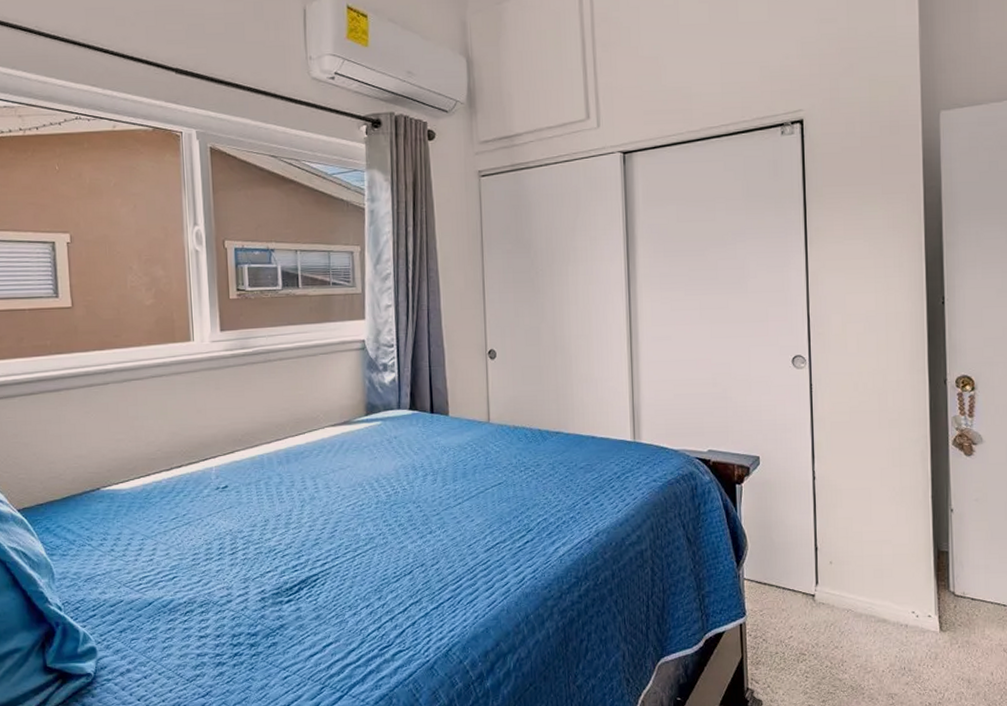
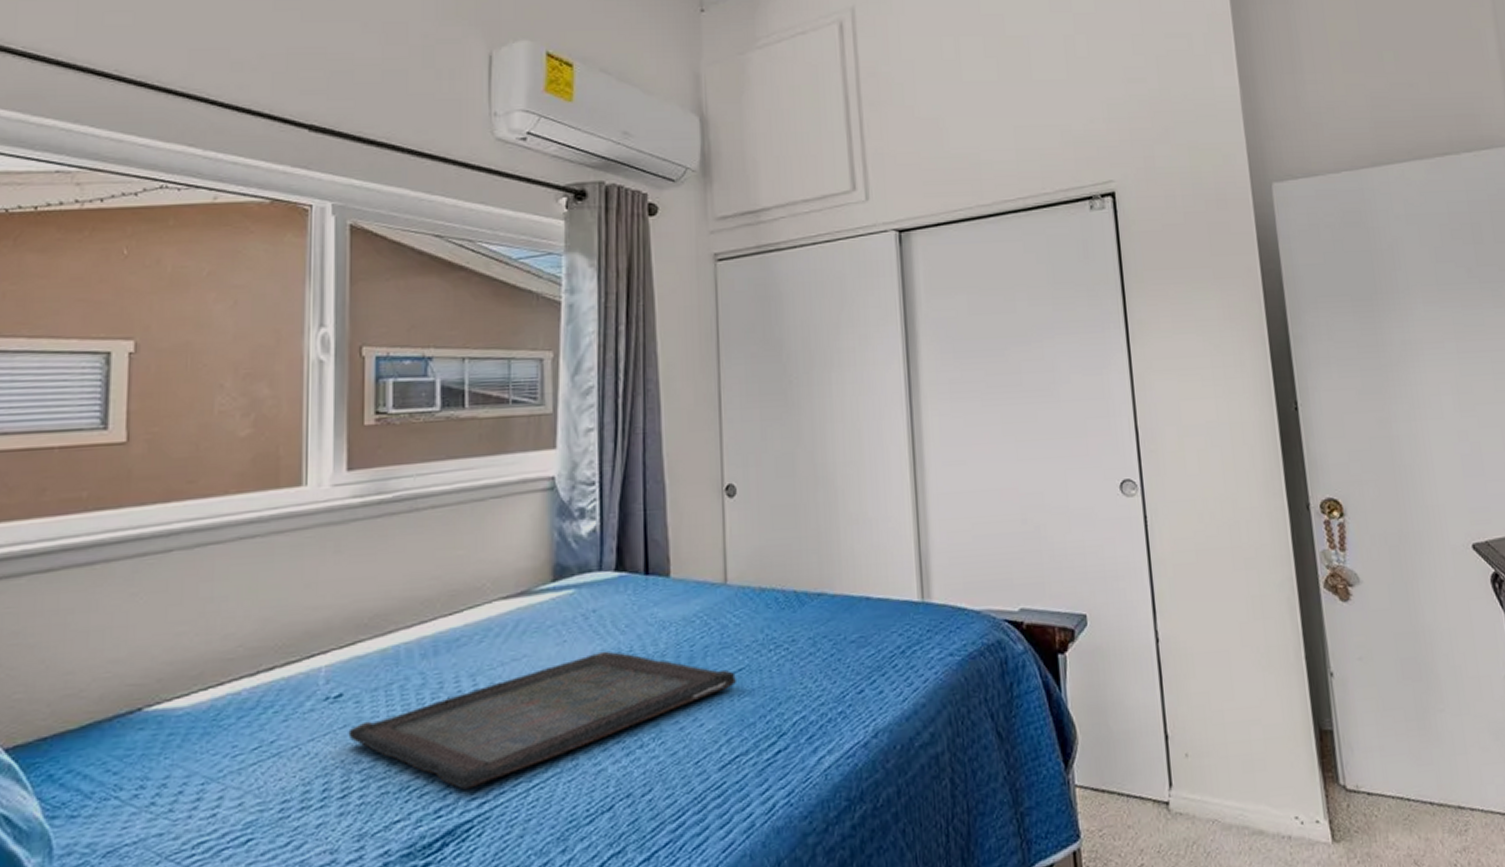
serving tray: none [233,466,498,554] -> present [348,651,738,790]

